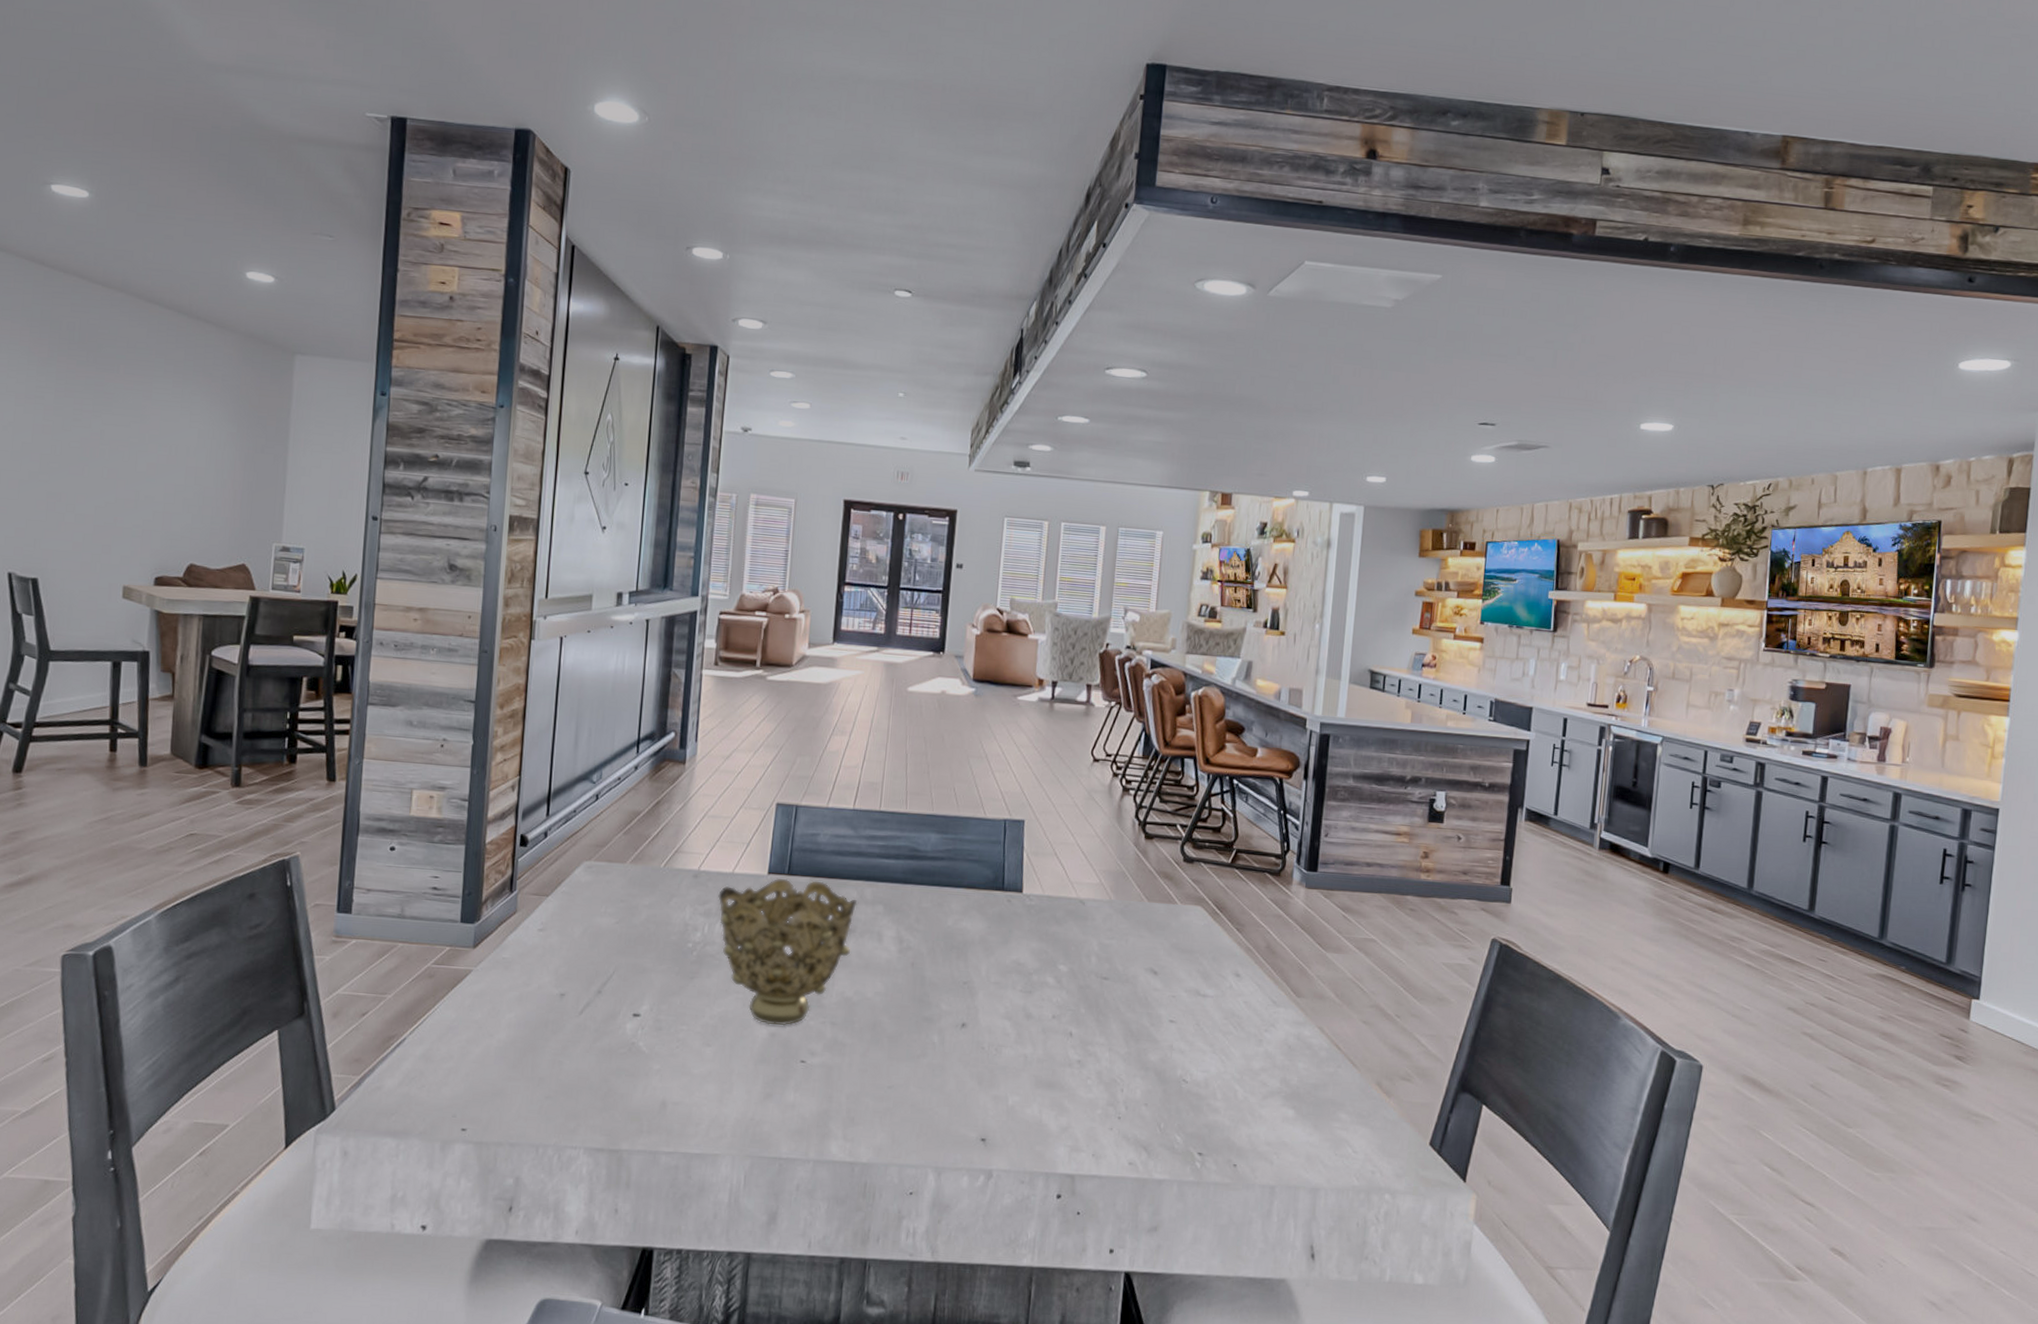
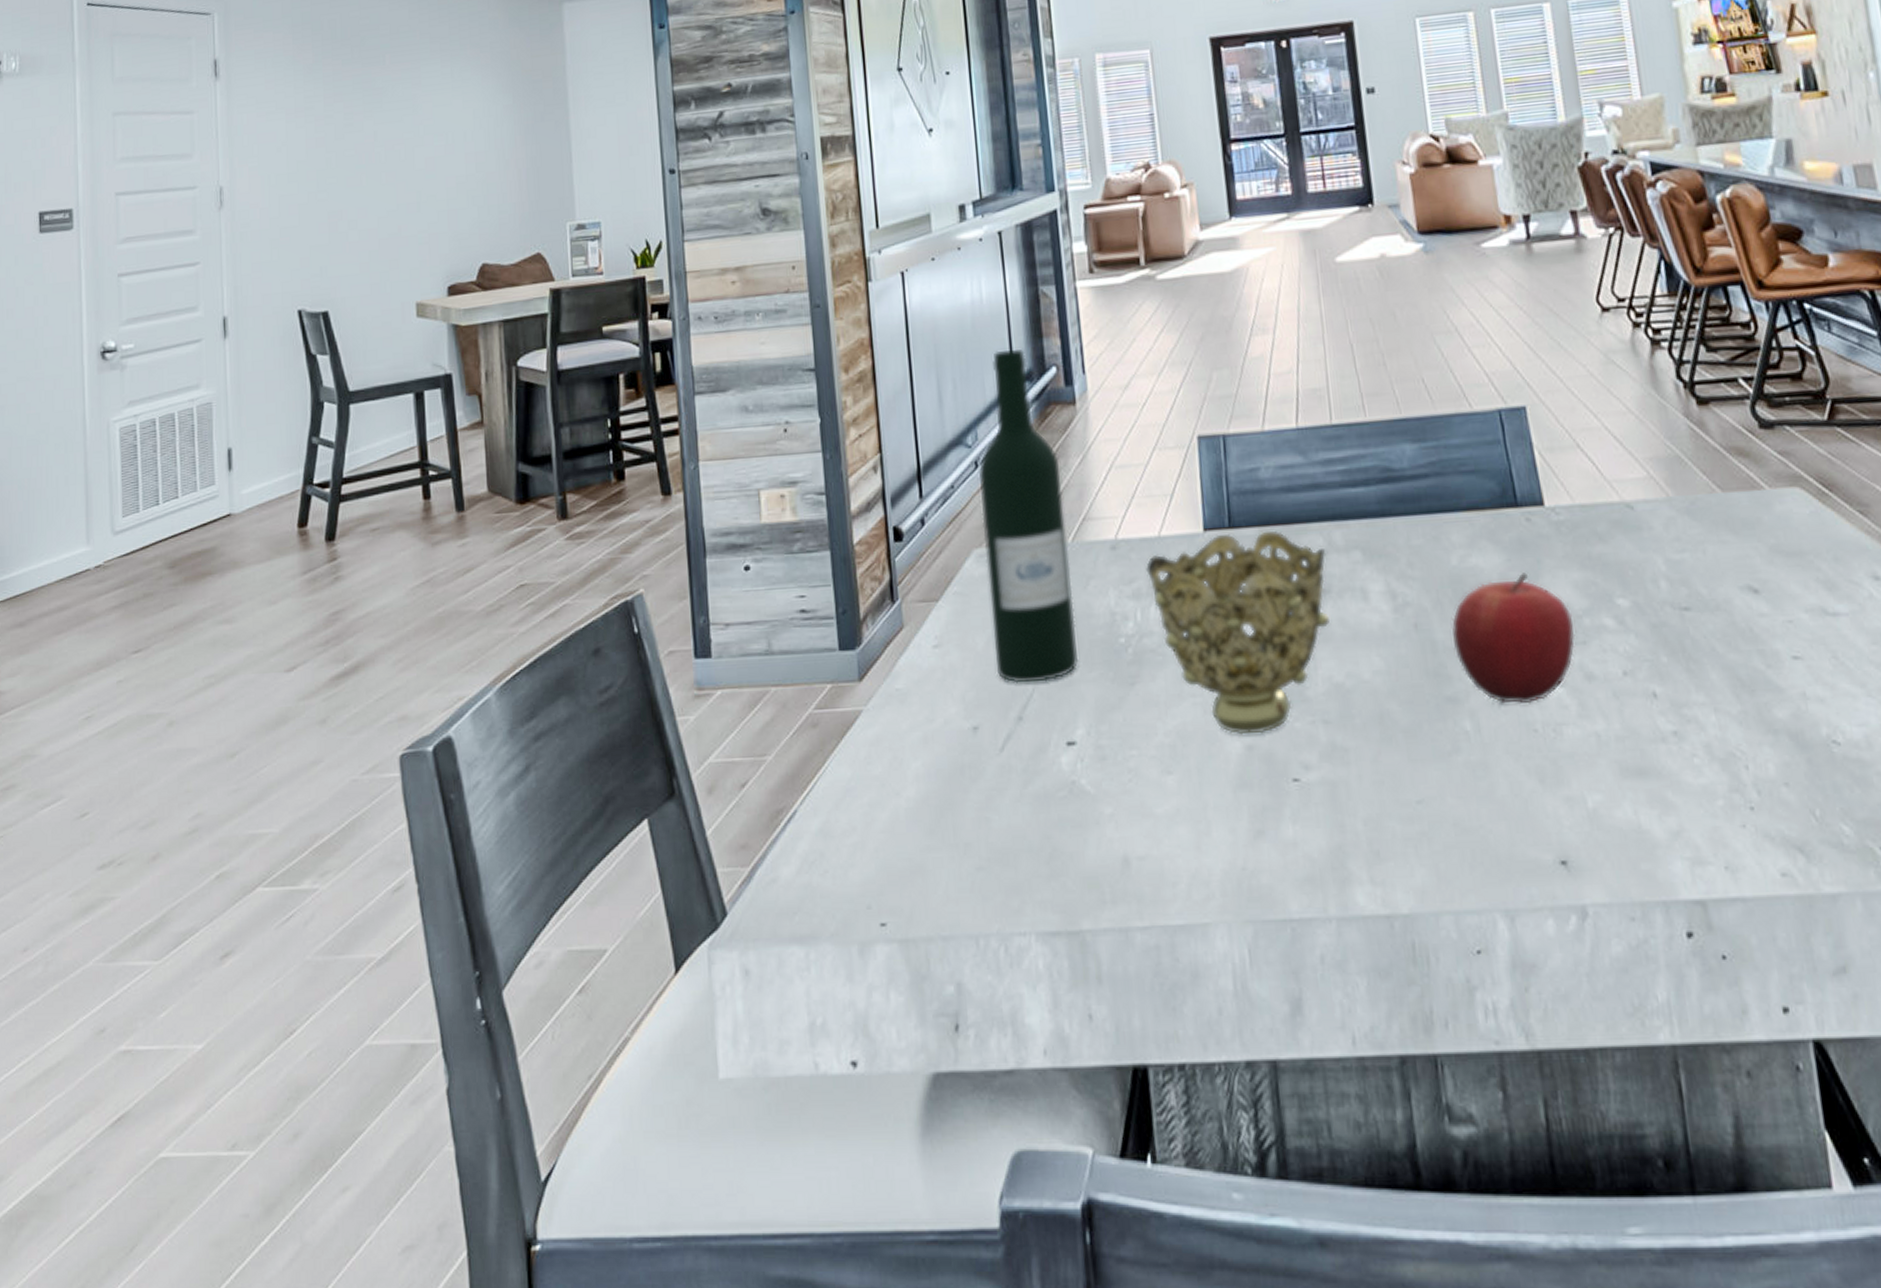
wine bottle: none [587,712,665,968] -> present [978,349,1079,683]
fruit: none [936,937,1026,1030] -> present [1451,572,1575,704]

